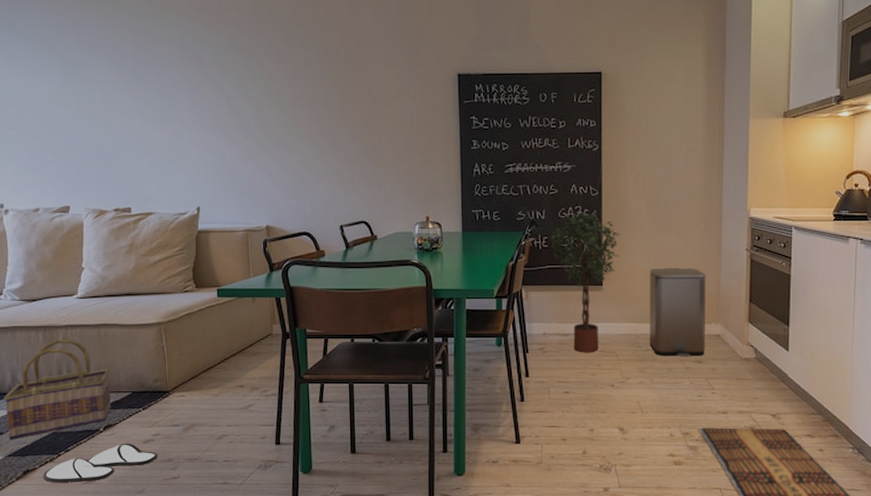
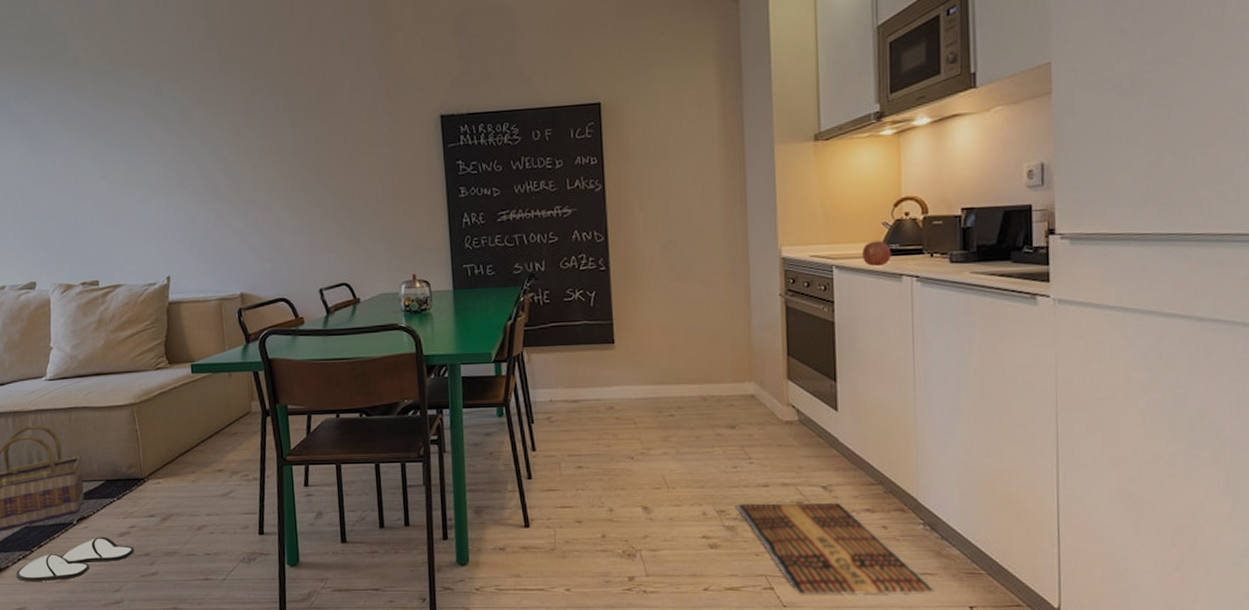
potted tree: present [549,212,619,353] -> none [550,261,632,422]
pedal bin: present [649,267,706,357] -> none [668,318,738,422]
fruit: none [817,207,841,228] -> present [862,240,891,266]

